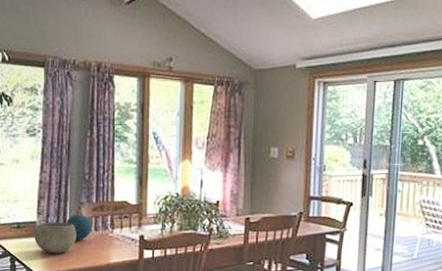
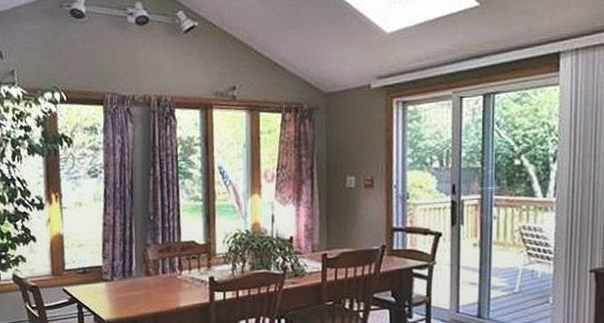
bowl: present [33,222,77,254] -> none [99,266,144,299]
decorative orb: present [66,213,92,241] -> none [132,256,160,285]

